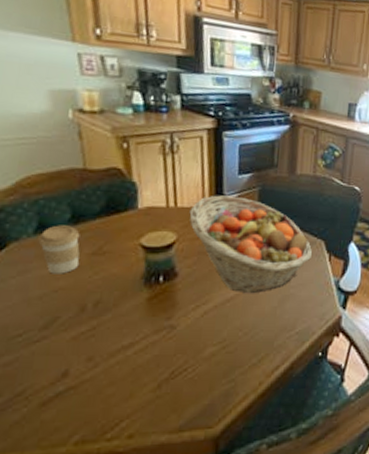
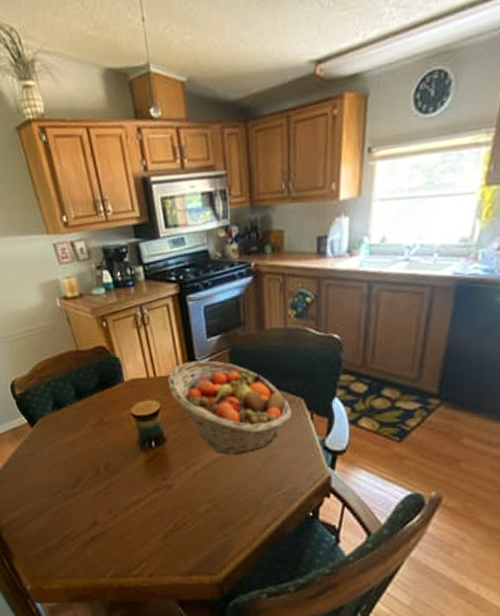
coffee cup: present [38,225,80,274] -> none [56,401,89,443]

